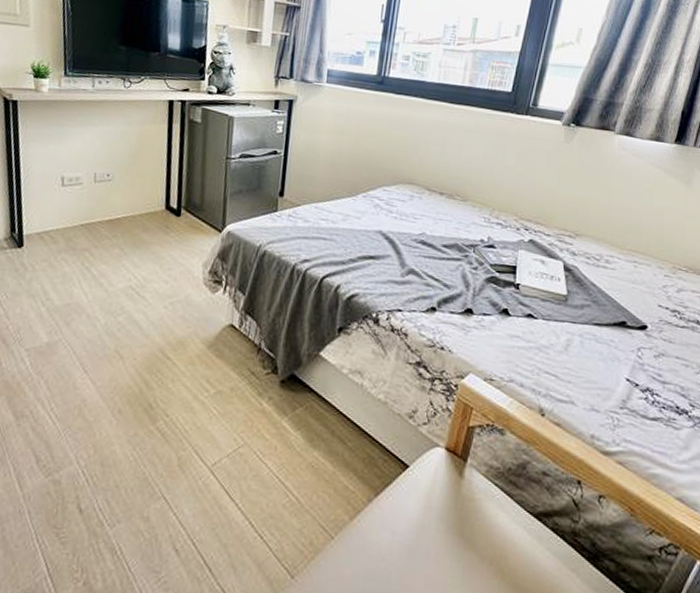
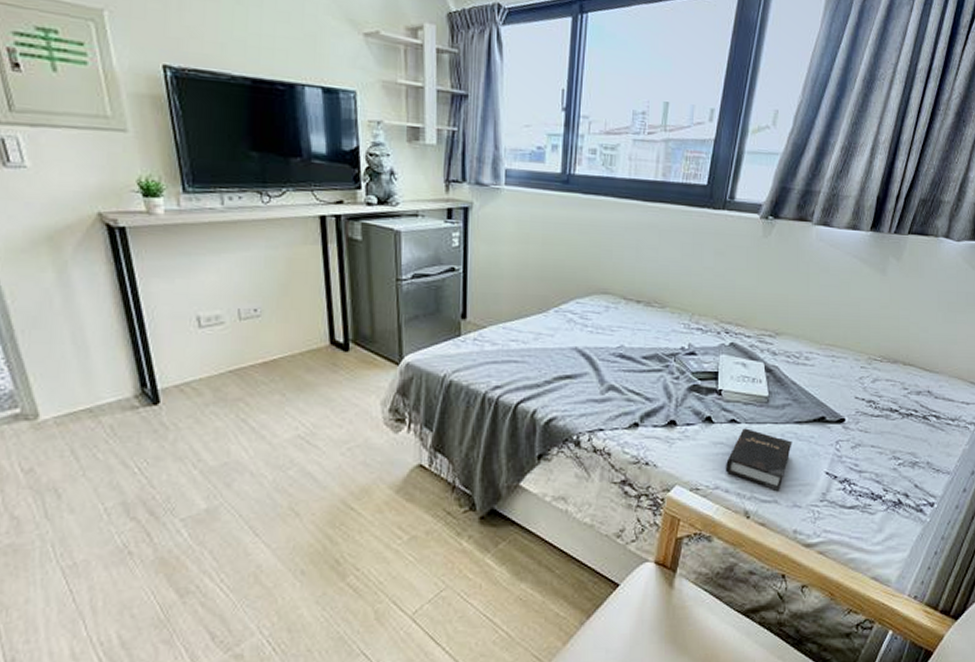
hardback book: none [520,324,591,393] -> present [725,428,792,492]

